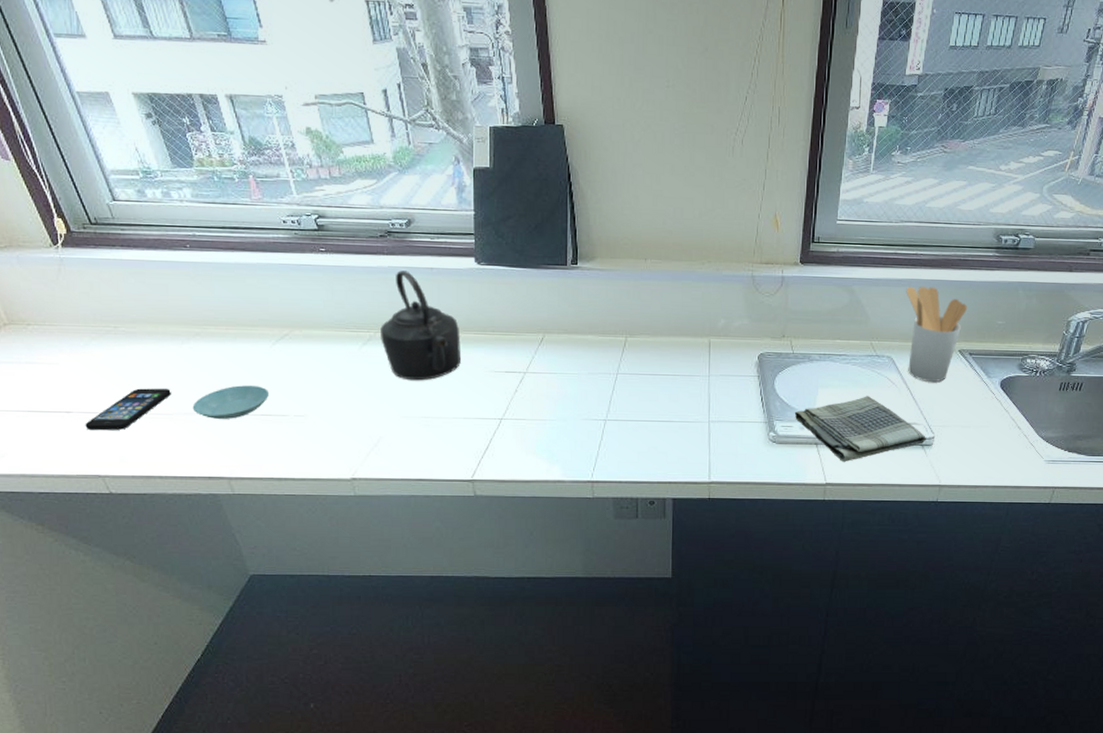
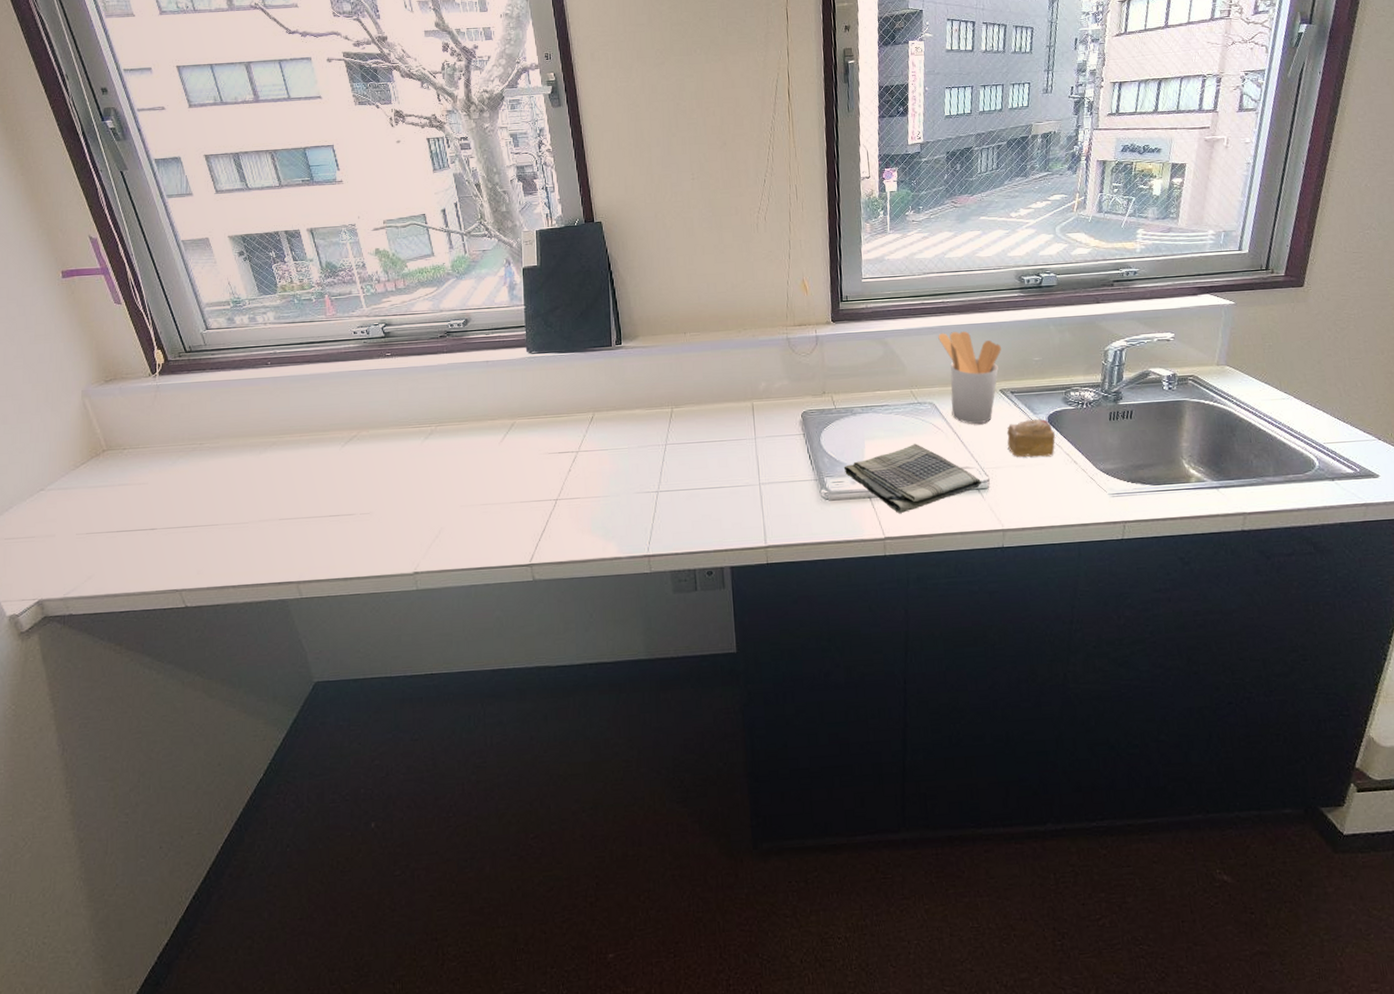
smartphone: present [85,388,171,431] -> none [167,498,248,545]
saucer: present [192,385,269,419] -> none [266,488,337,524]
kettle: present [380,270,461,381] -> none [441,366,516,469]
cake slice: none [957,382,1005,420] -> present [1006,418,1055,457]

